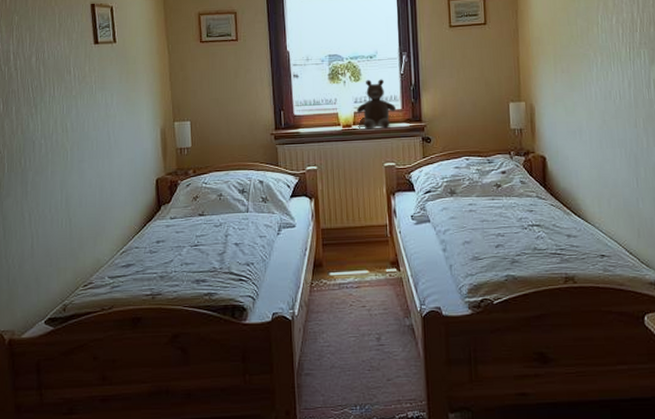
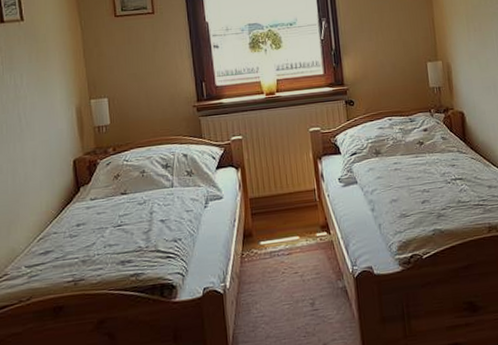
teddy bear: present [356,79,397,129] -> none [279,45,319,96]

